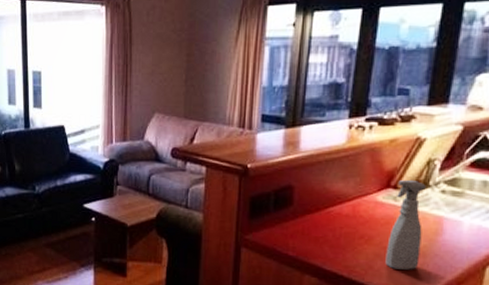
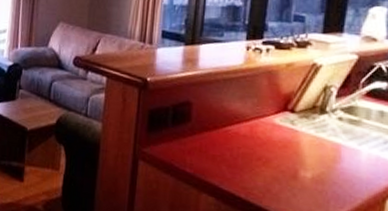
spray bottle: present [385,179,426,270] -> none [283,104,323,197]

